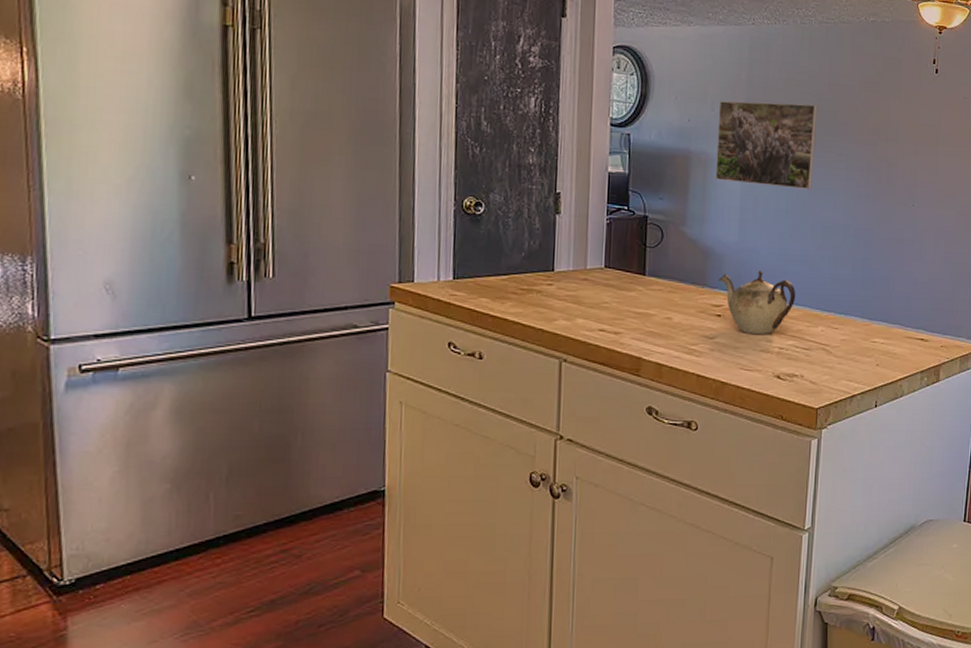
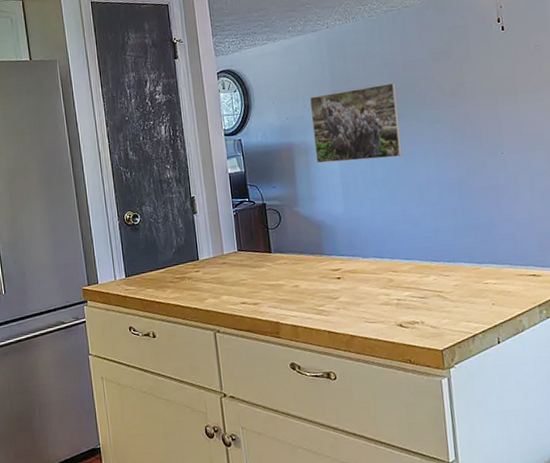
teapot: present [719,270,796,335] -> none [333,234,405,291]

